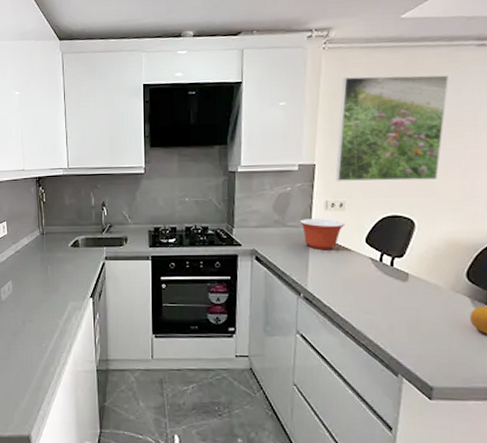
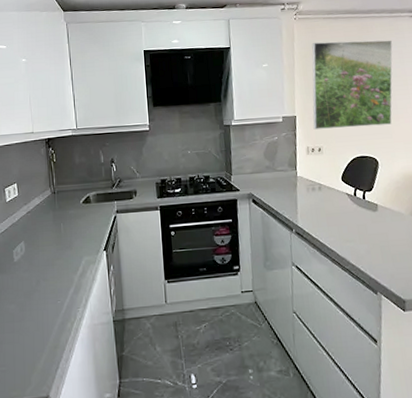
mixing bowl: present [299,219,345,249] -> none [287,162,324,189]

